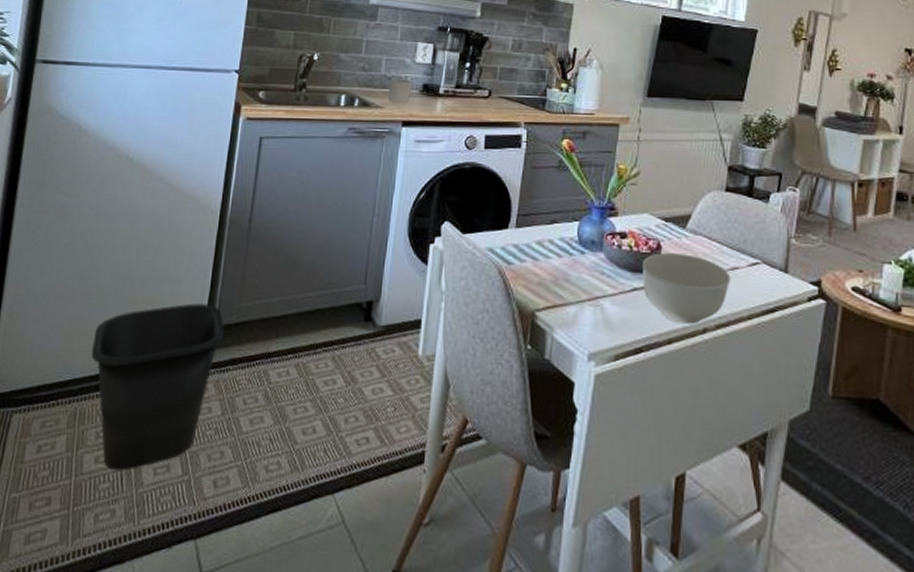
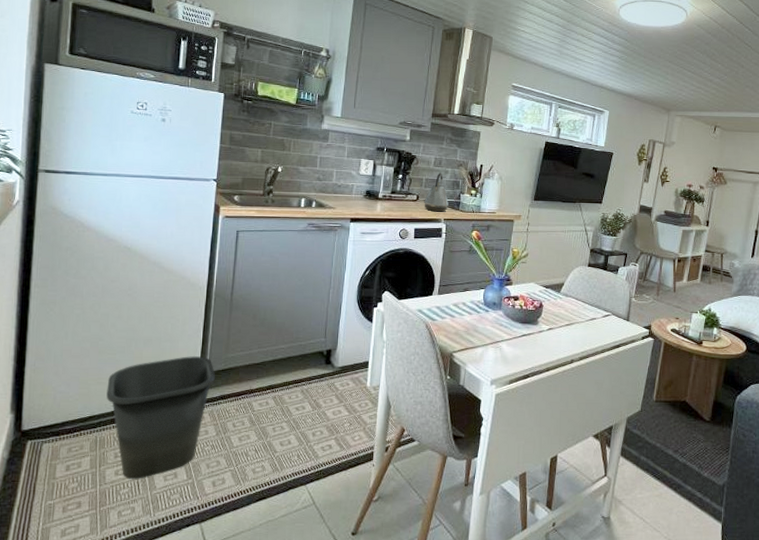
mug: present [388,78,412,104] -> none [339,186,358,206]
kettle: none [498,59,531,113] -> present [424,173,449,212]
bowl: present [641,253,731,325] -> none [529,310,591,358]

